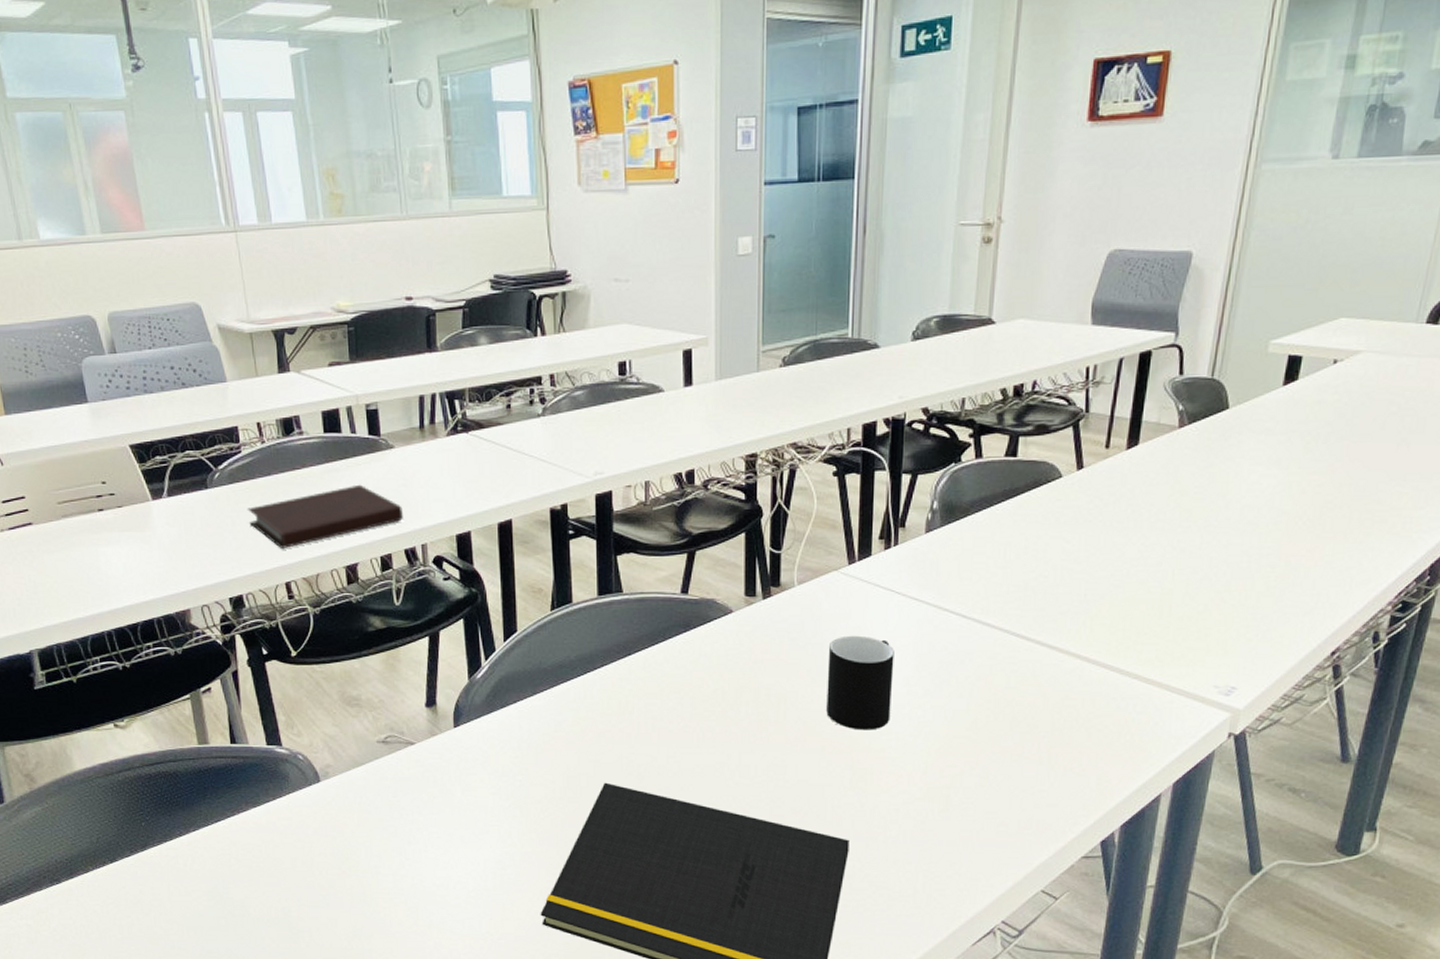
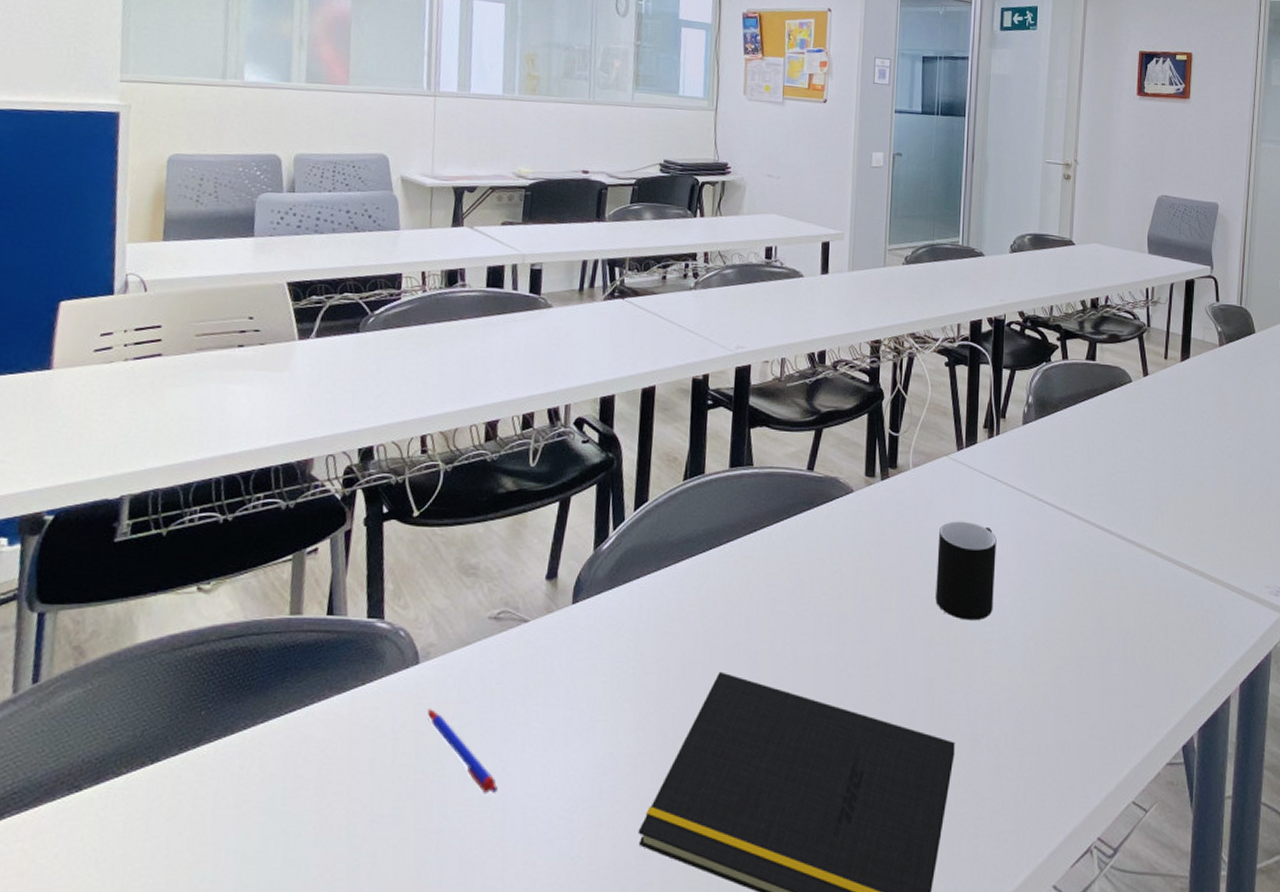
notebook: present [247,484,403,548] -> none [395,340,552,400]
pen: none [334,818,408,885] -> present [427,709,498,794]

